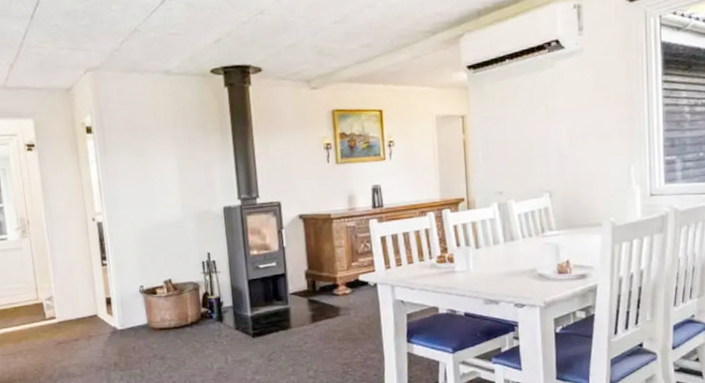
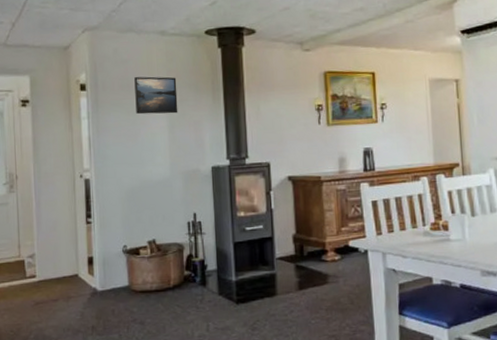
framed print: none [141,117,187,157] -> present [134,76,178,115]

